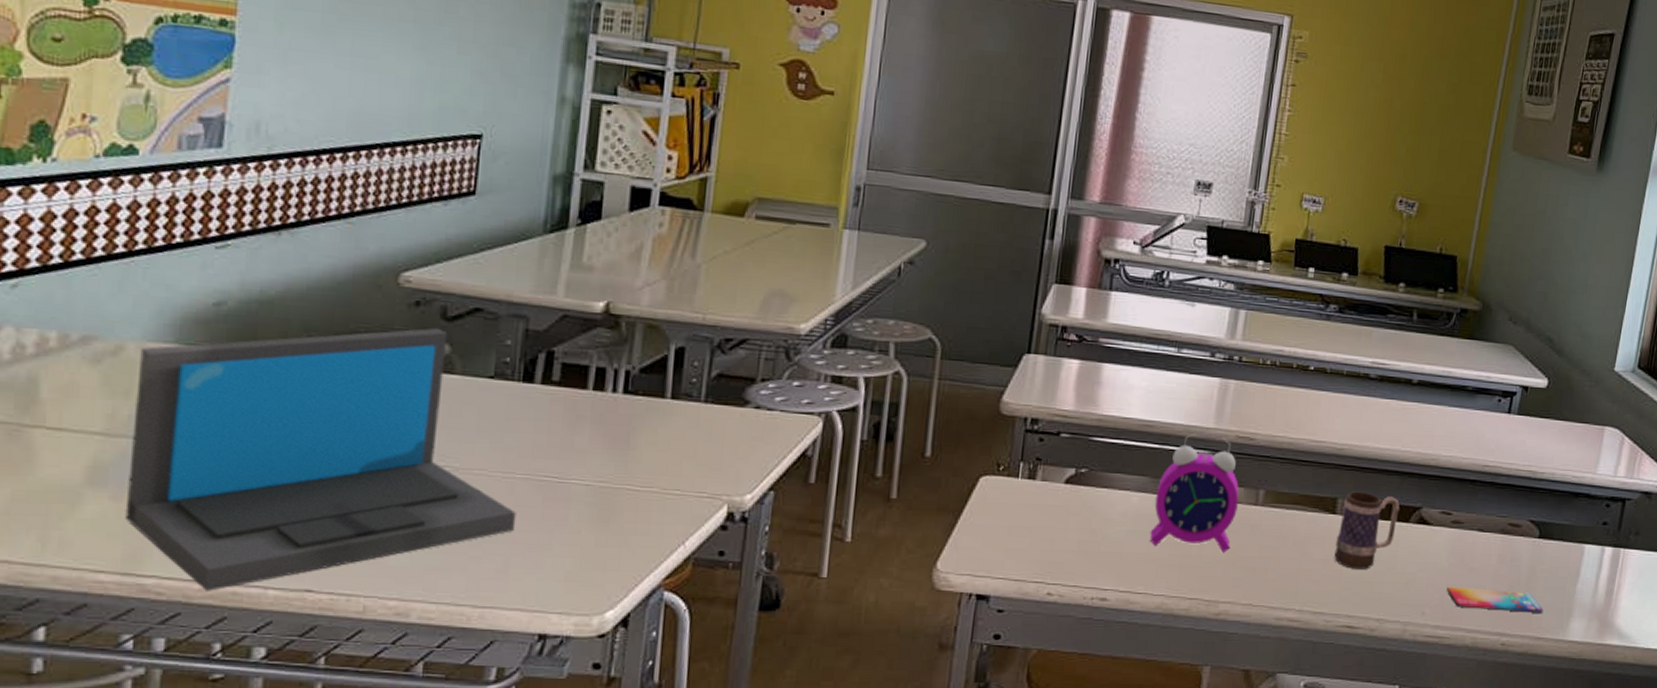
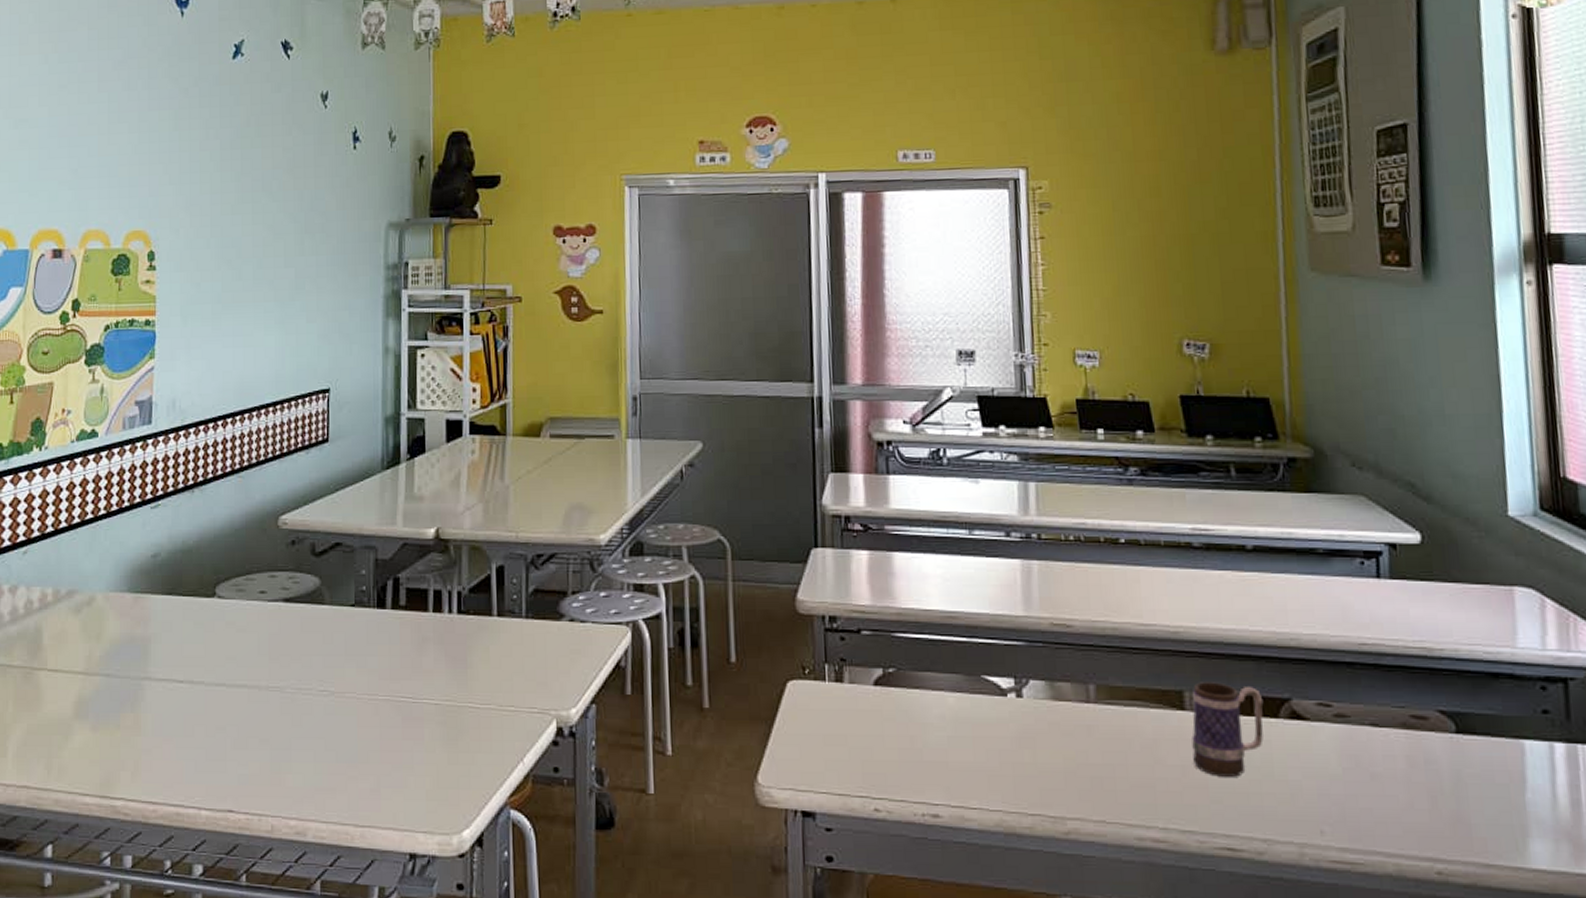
laptop: present [125,327,517,591] -> none [101,563,383,812]
alarm clock: present [1149,432,1239,553] -> none [972,622,1068,760]
smartphone: present [1446,586,1544,613] -> none [1346,797,1486,832]

